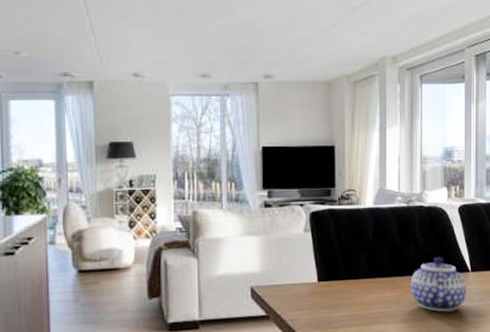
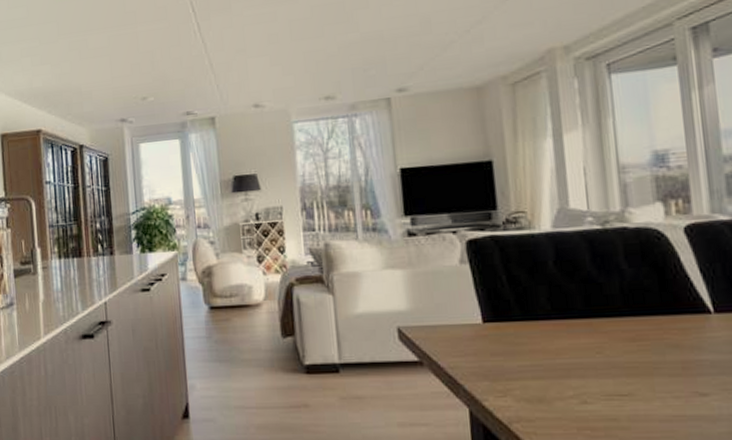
teapot: present [411,257,466,312] -> none [617,293,710,367]

